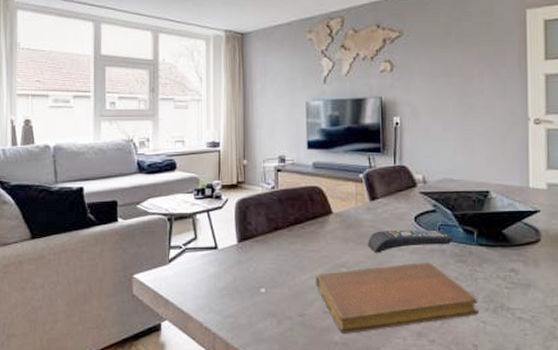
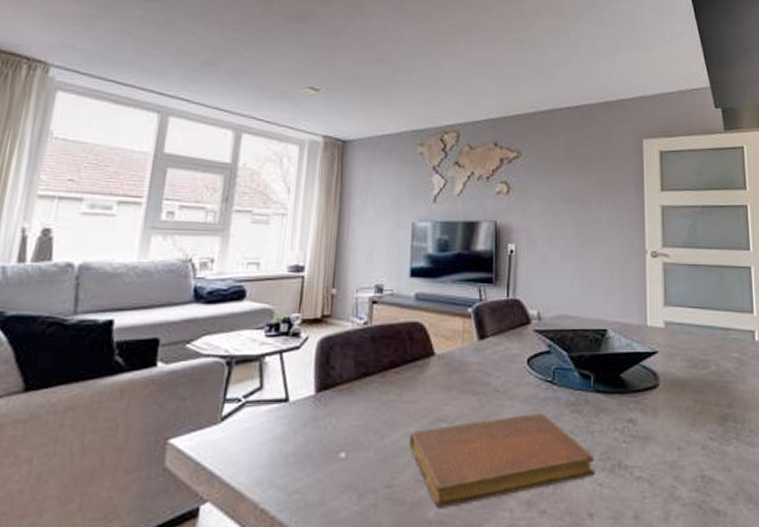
remote control: present [367,229,453,253] -> none [473,374,569,403]

